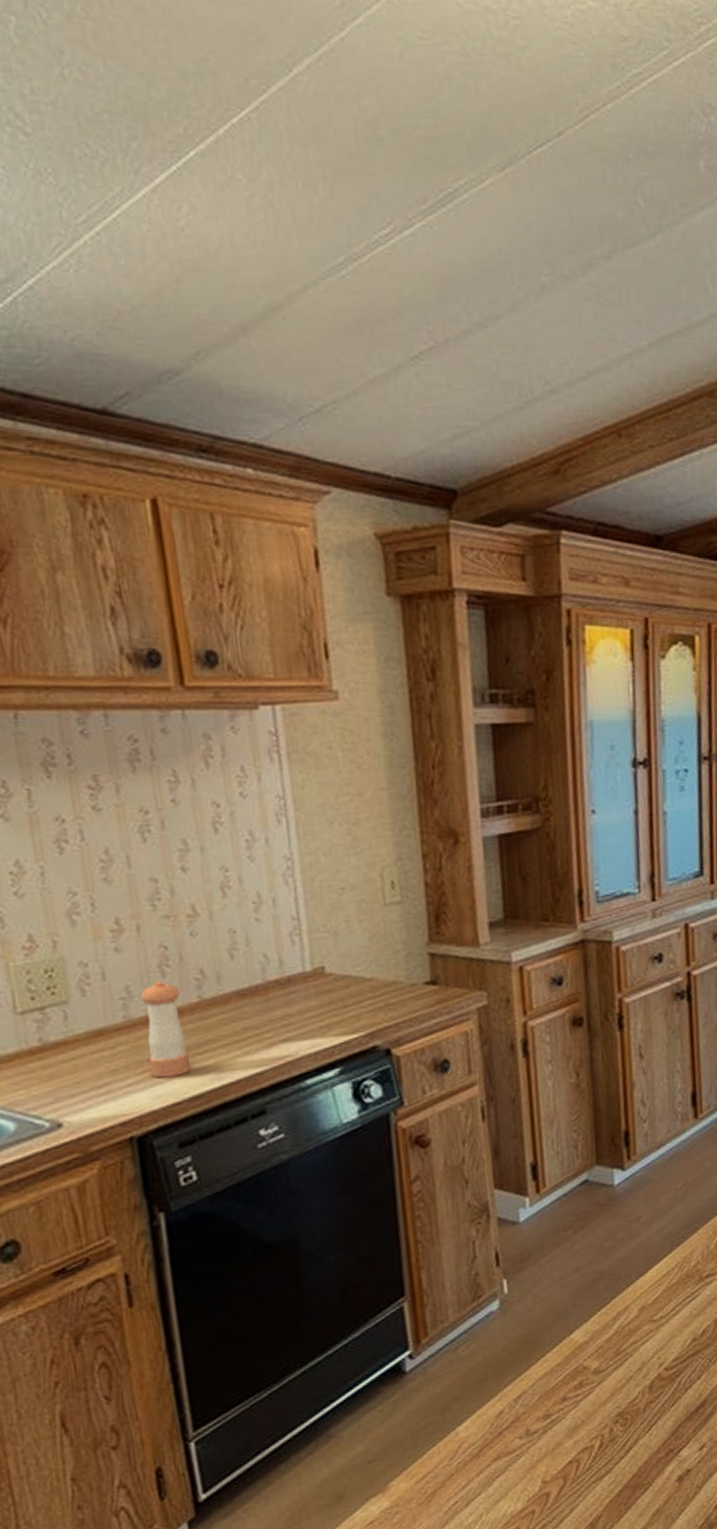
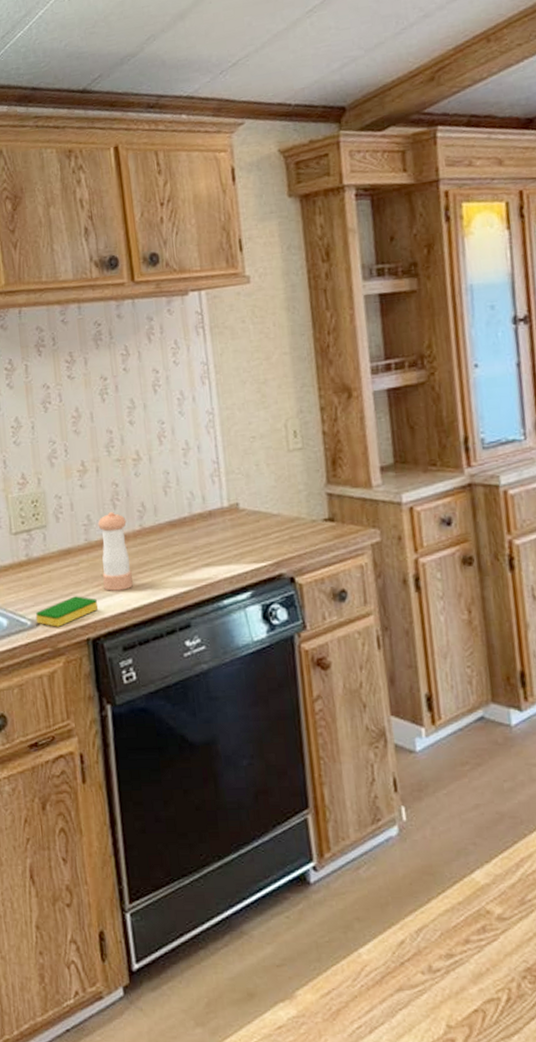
dish sponge: none [55,1086,145,1127] -> present [35,596,99,627]

